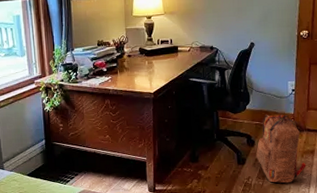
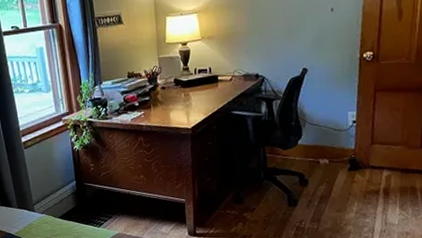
backpack: present [256,114,306,184] -> none [310,149,370,227]

